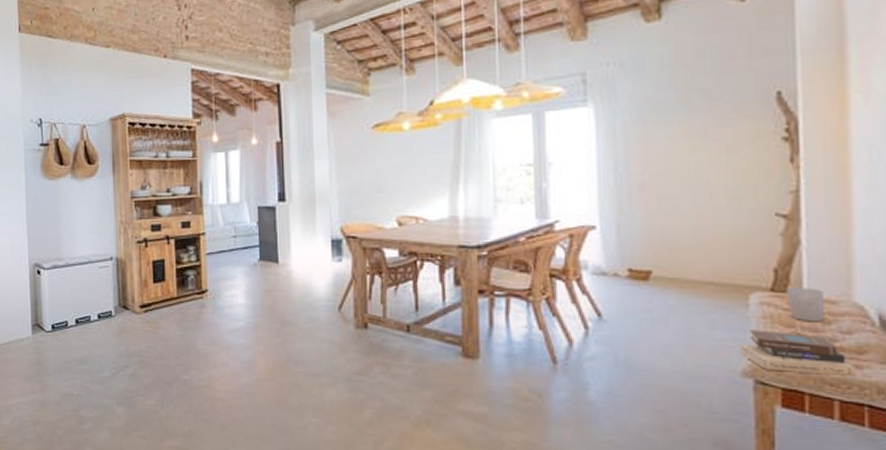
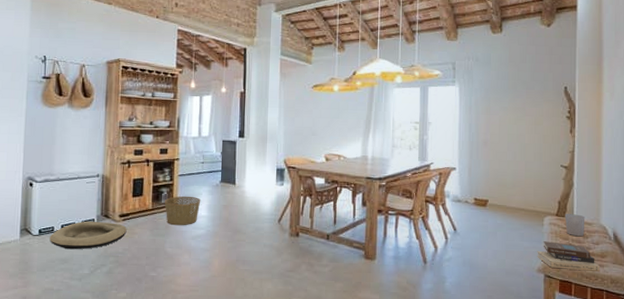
dog bed: none [64,313,150,348] -> present [49,221,127,250]
basket: none [191,279,237,317] -> present [164,196,201,226]

